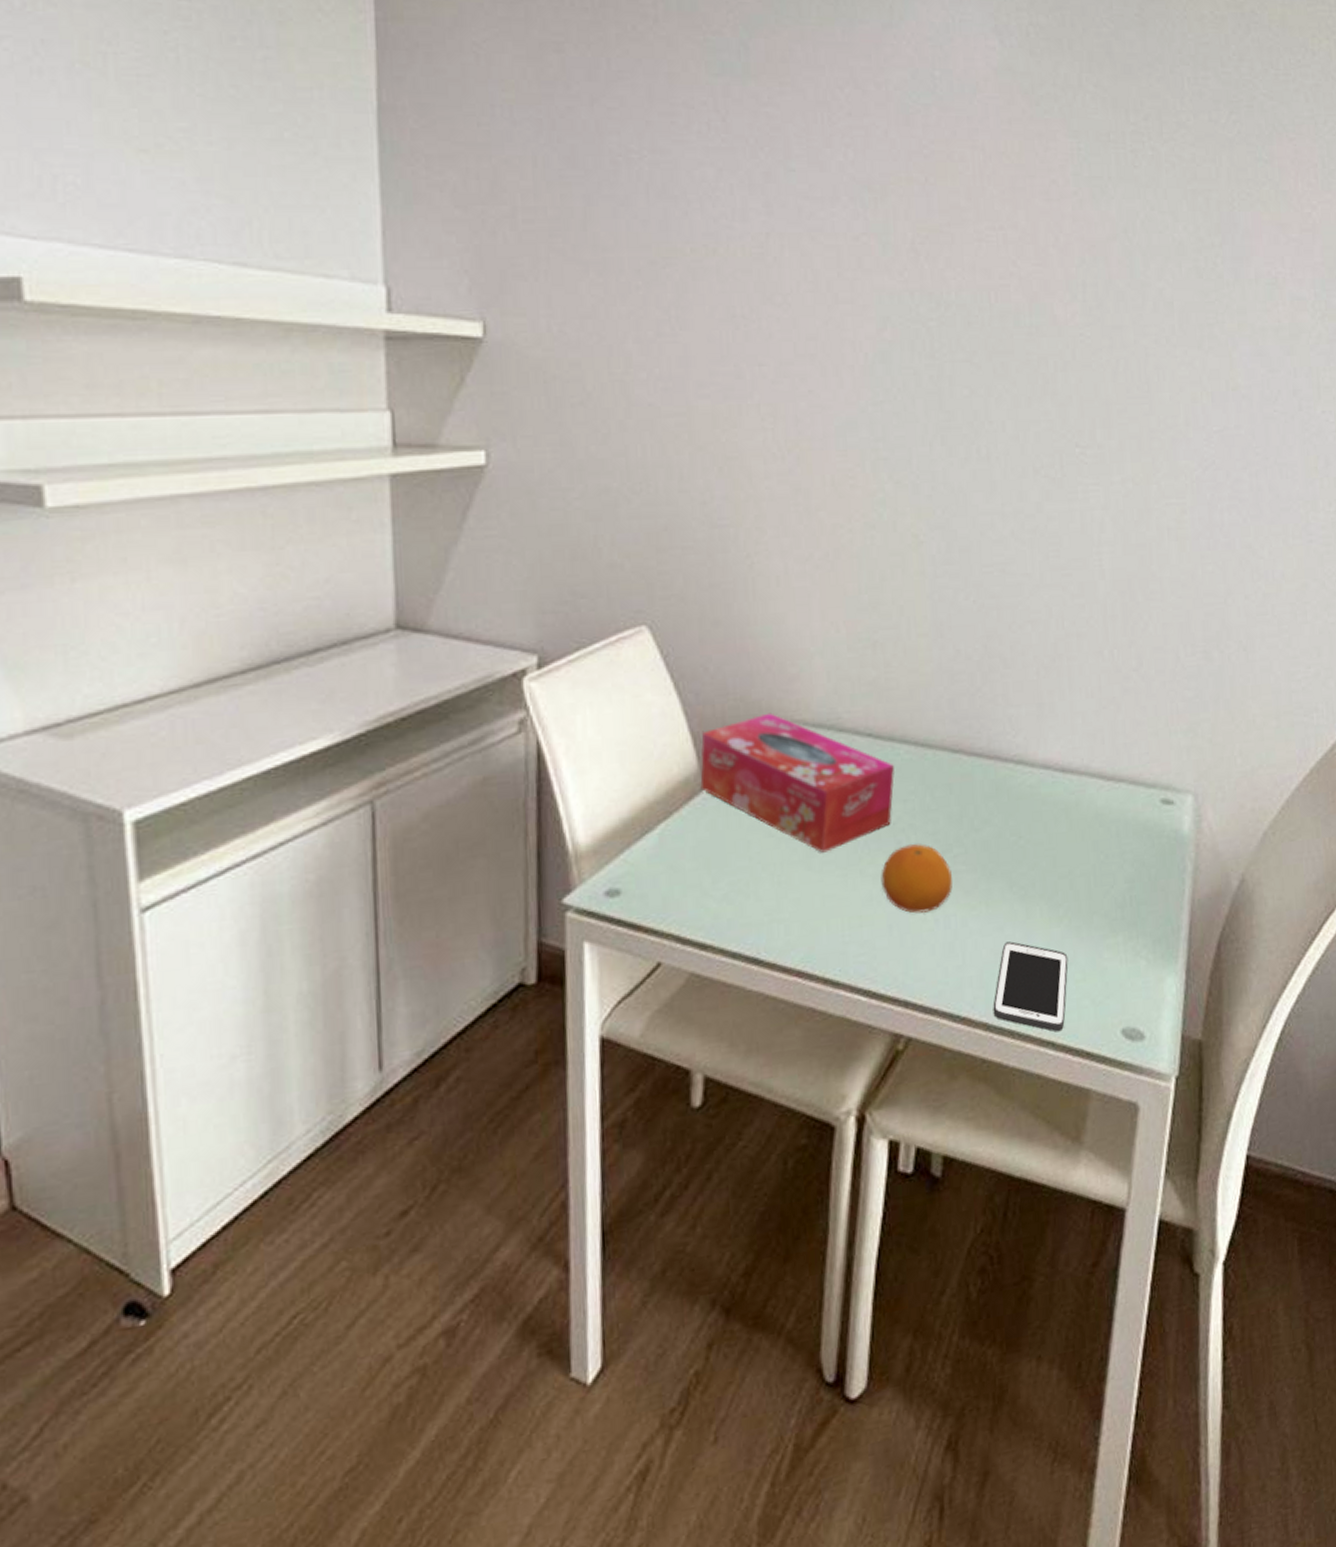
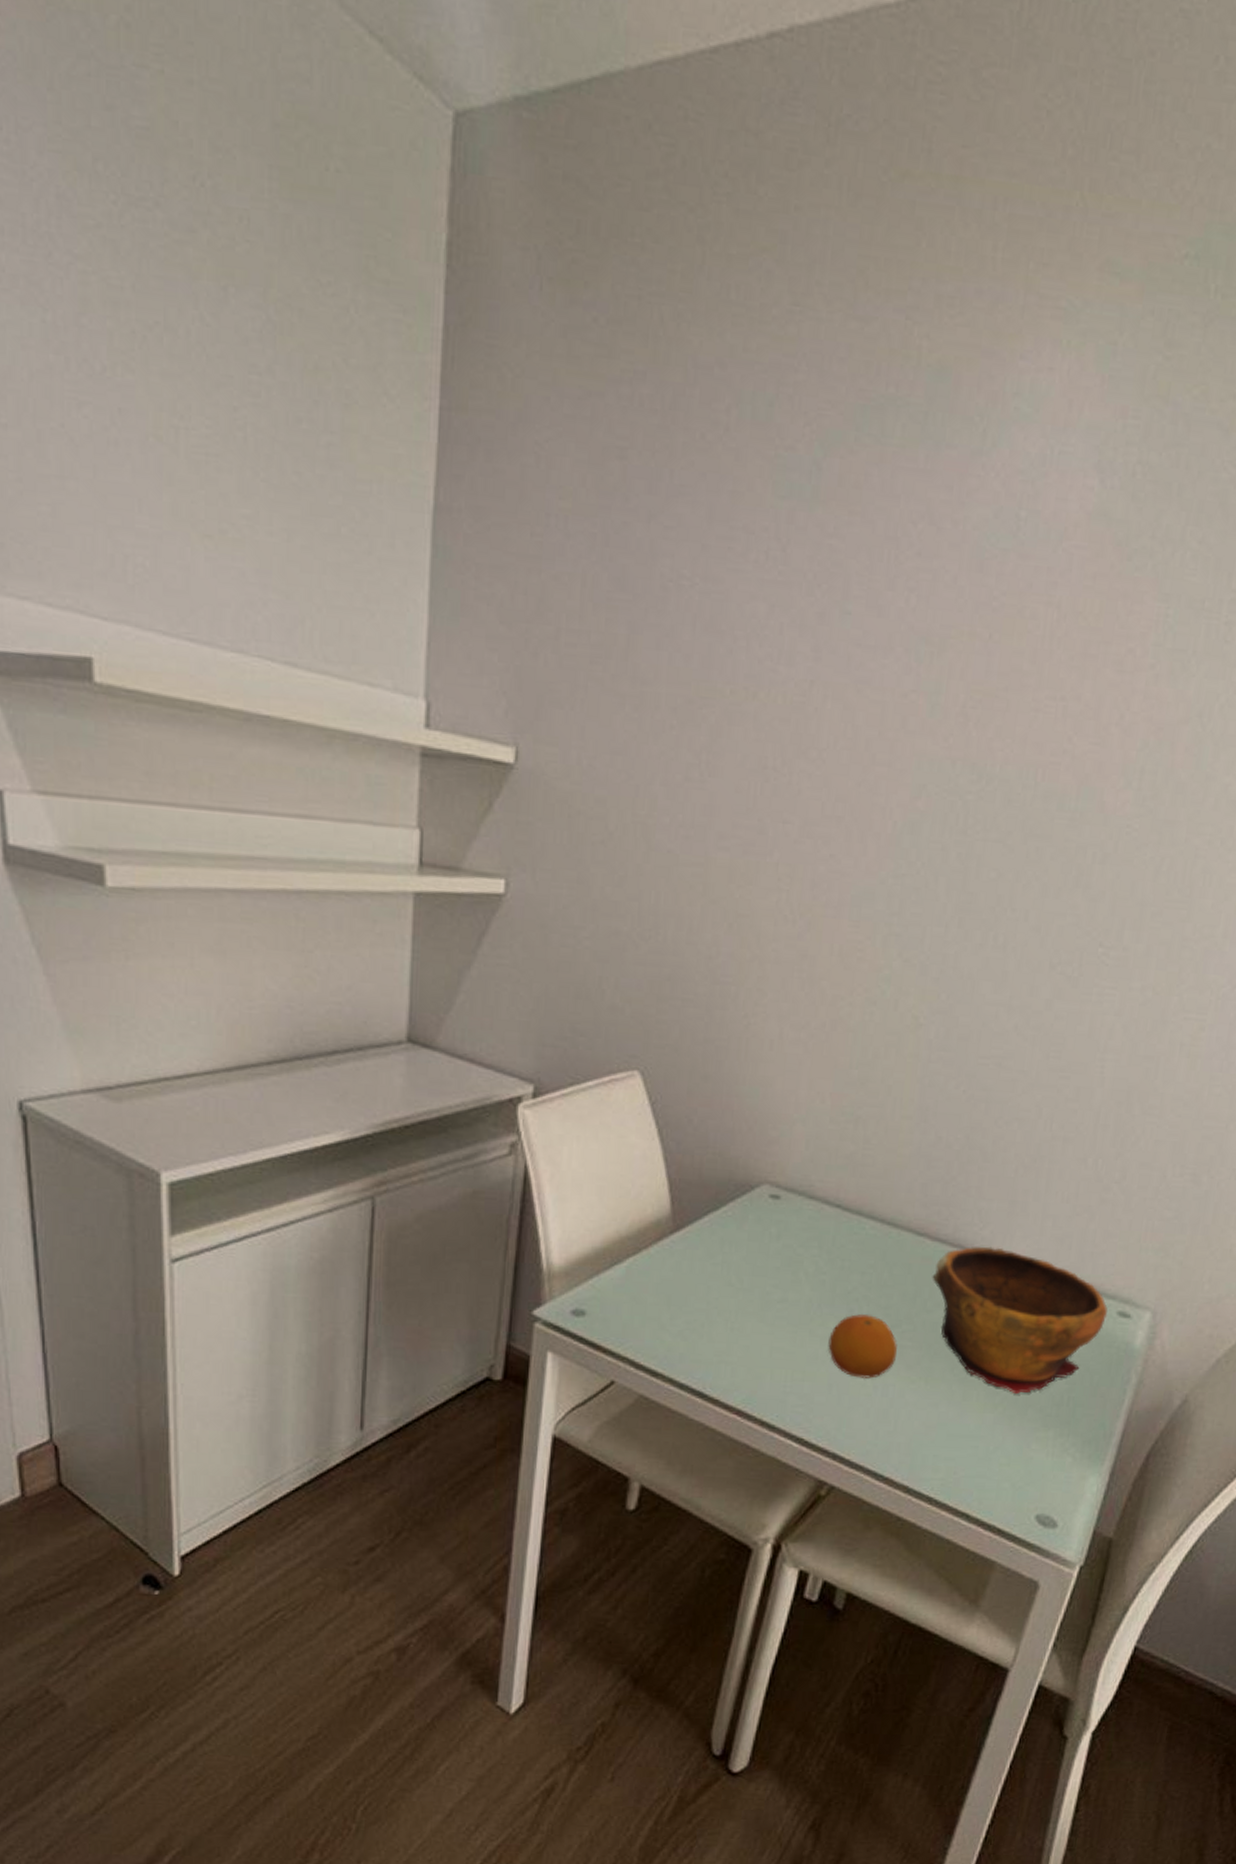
tissue box: present [700,712,894,853] -> none [670,1170,858,1309]
bowl: none [974,752,1152,903] -> present [932,1246,1108,1395]
cell phone: present [993,941,1068,1032] -> none [915,1418,997,1507]

